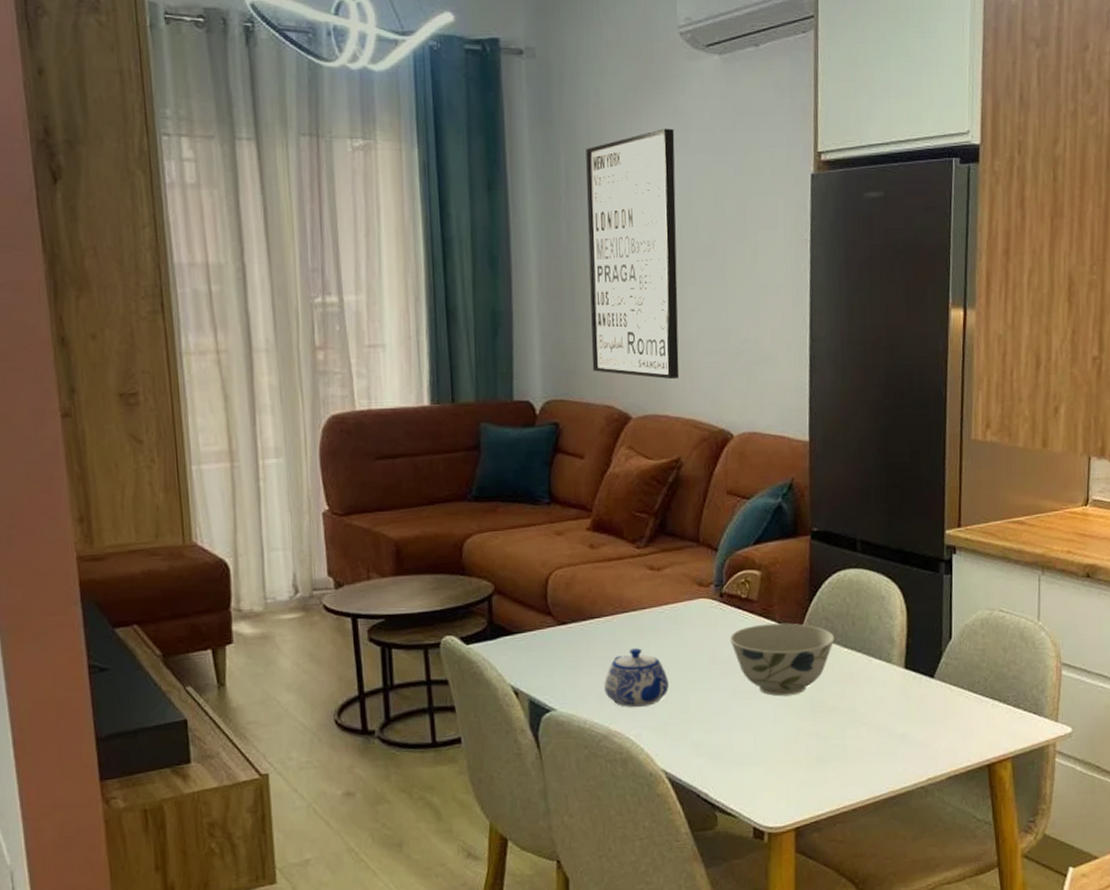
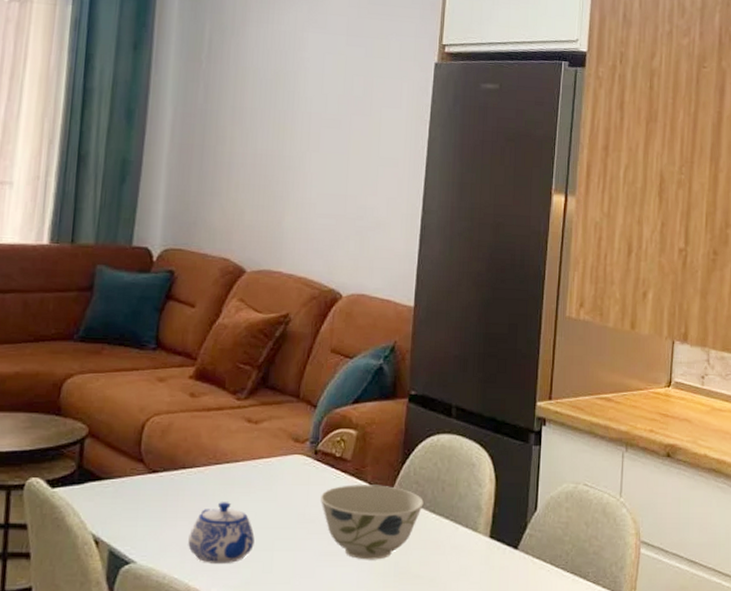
wall art: present [586,128,680,379] -> none [213,10,314,237]

